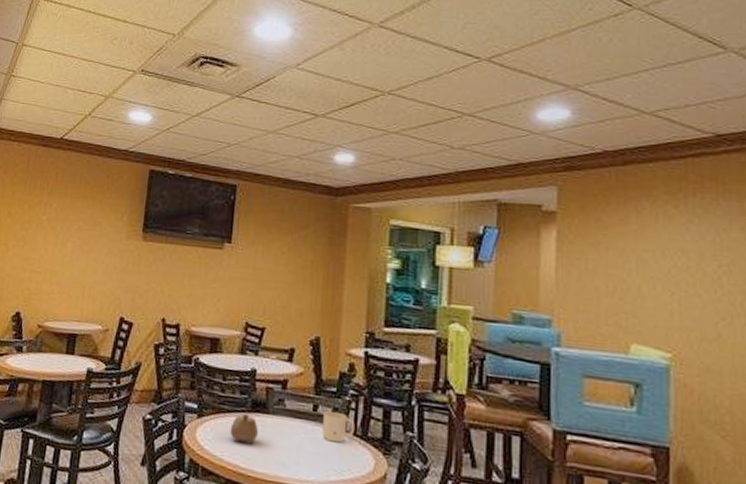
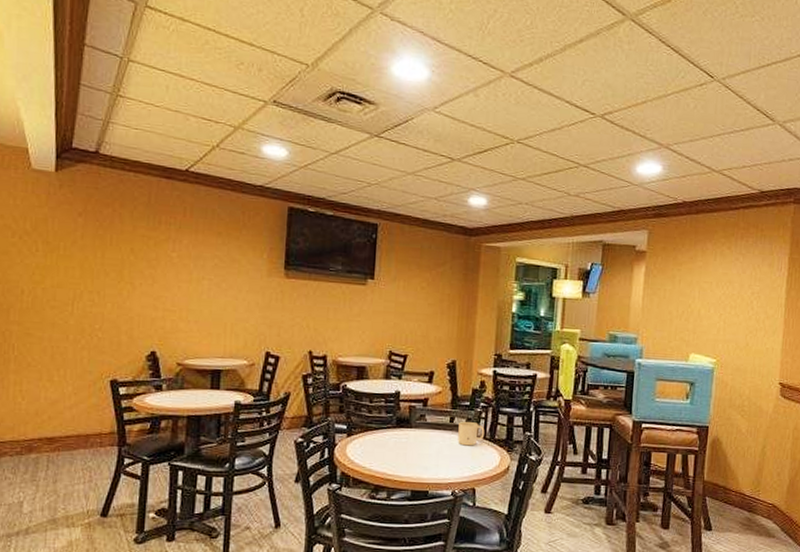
sugar bowl: present [230,413,259,445] -> none [377,429,403,455]

